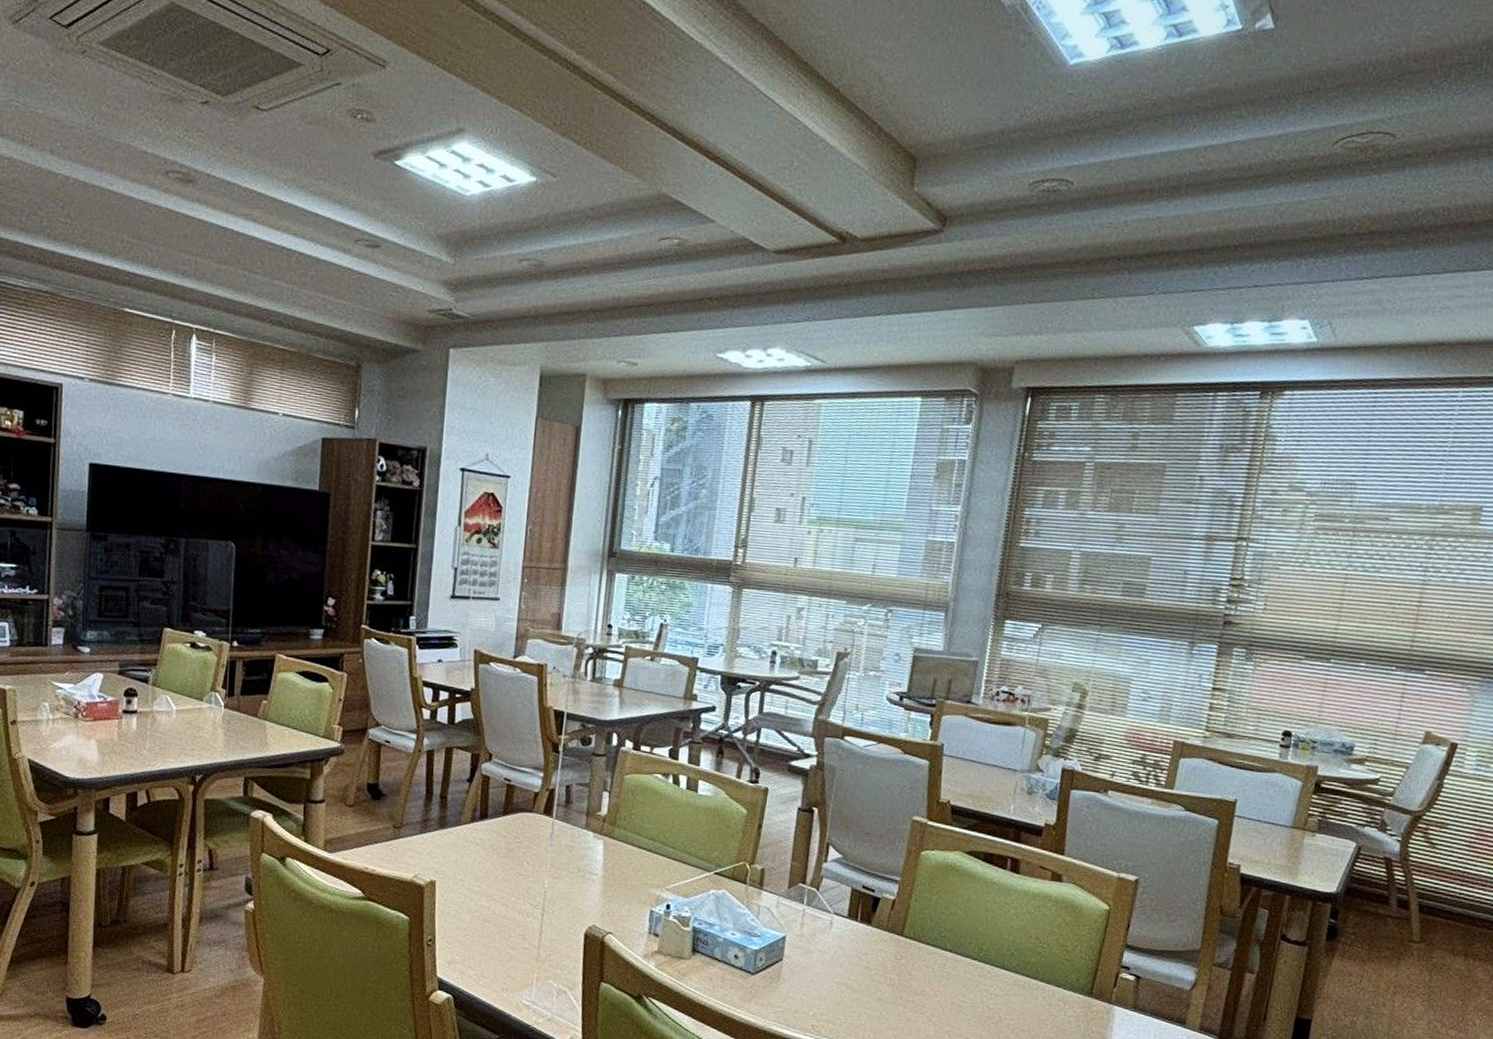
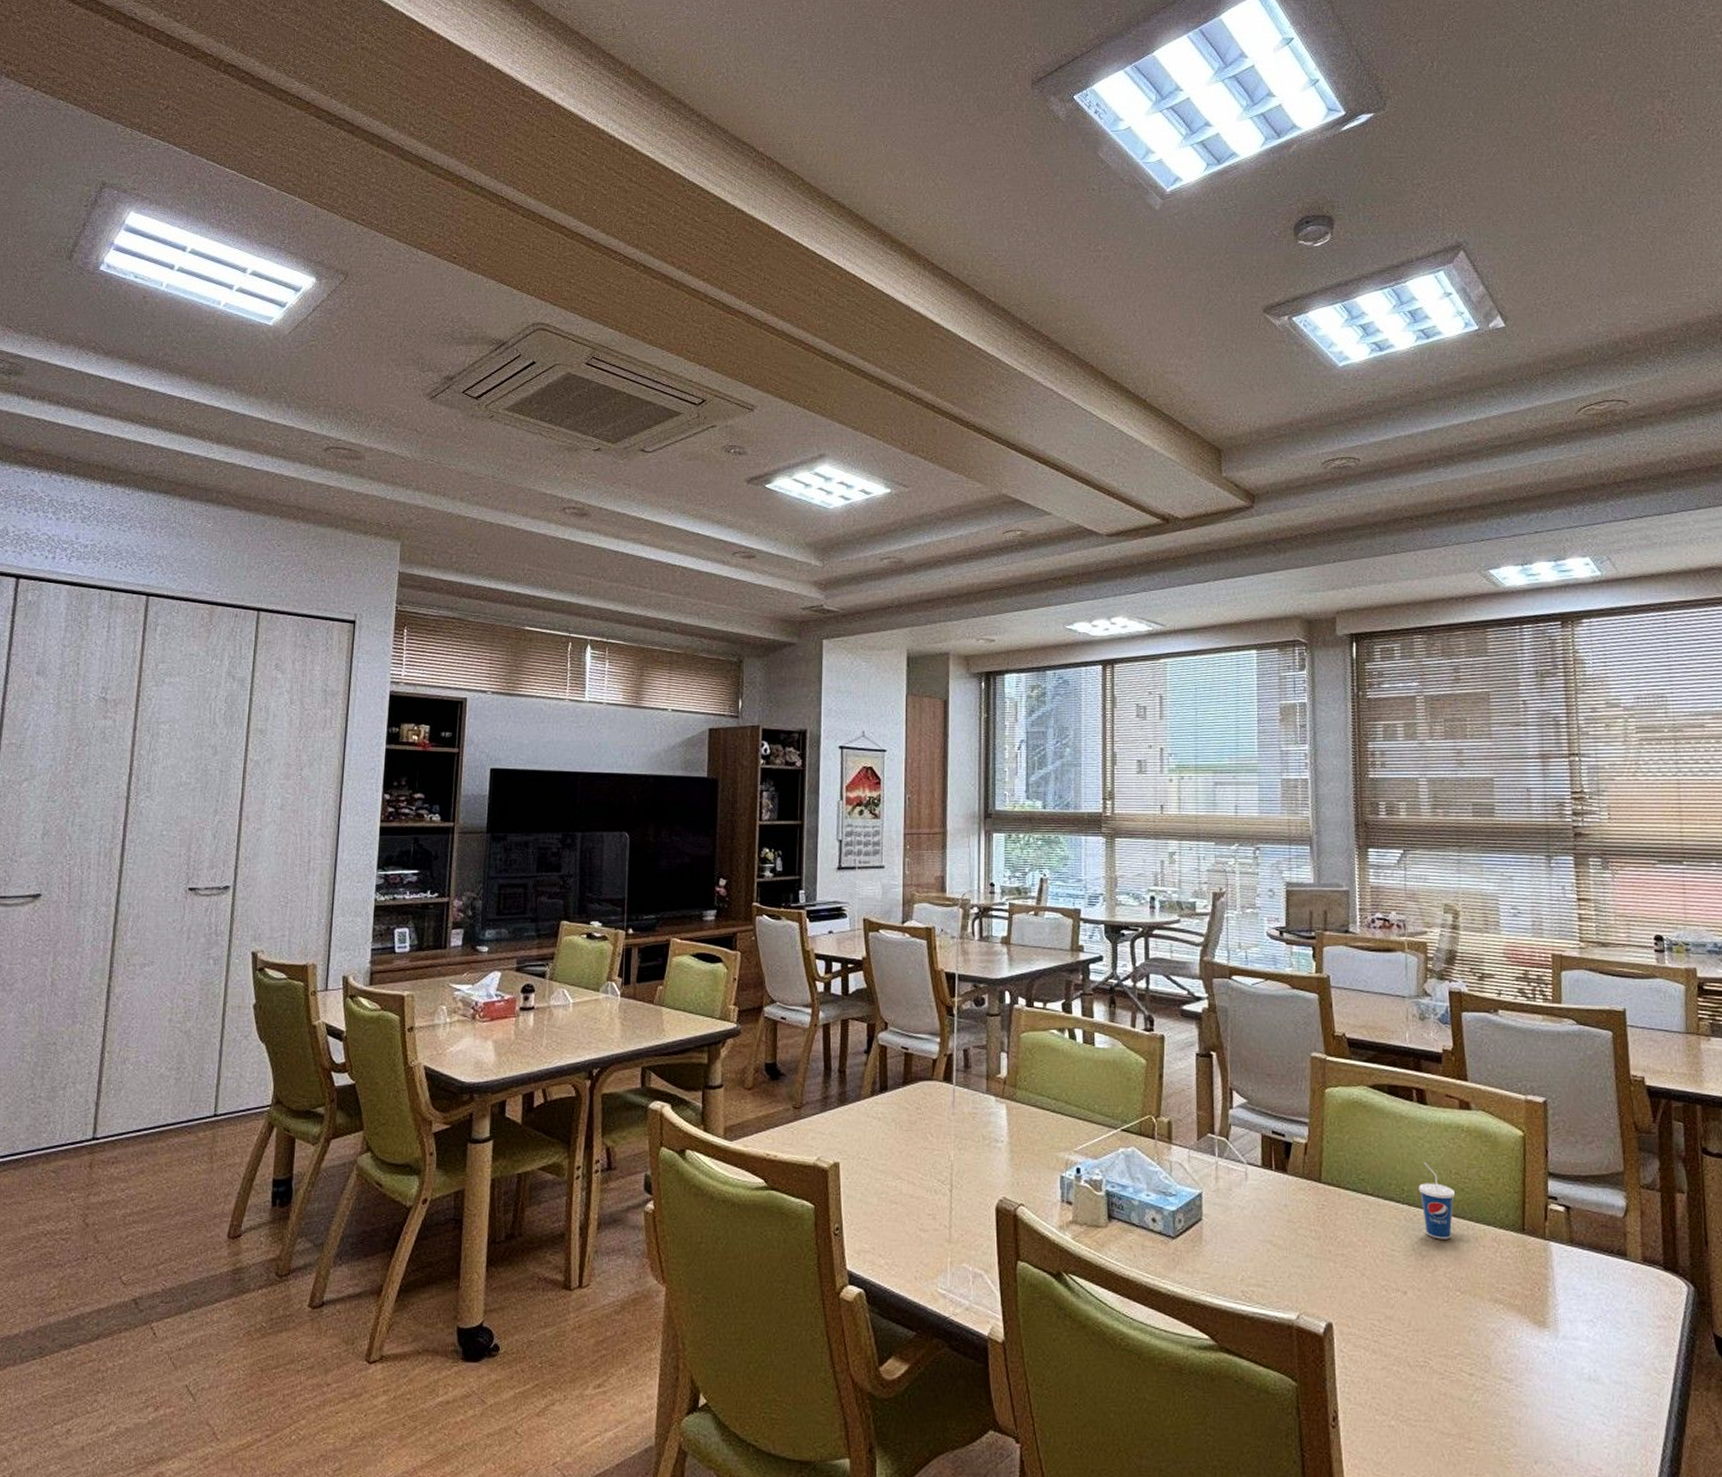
cup: none [996,926,1032,996] -> present [1418,1163,1456,1239]

